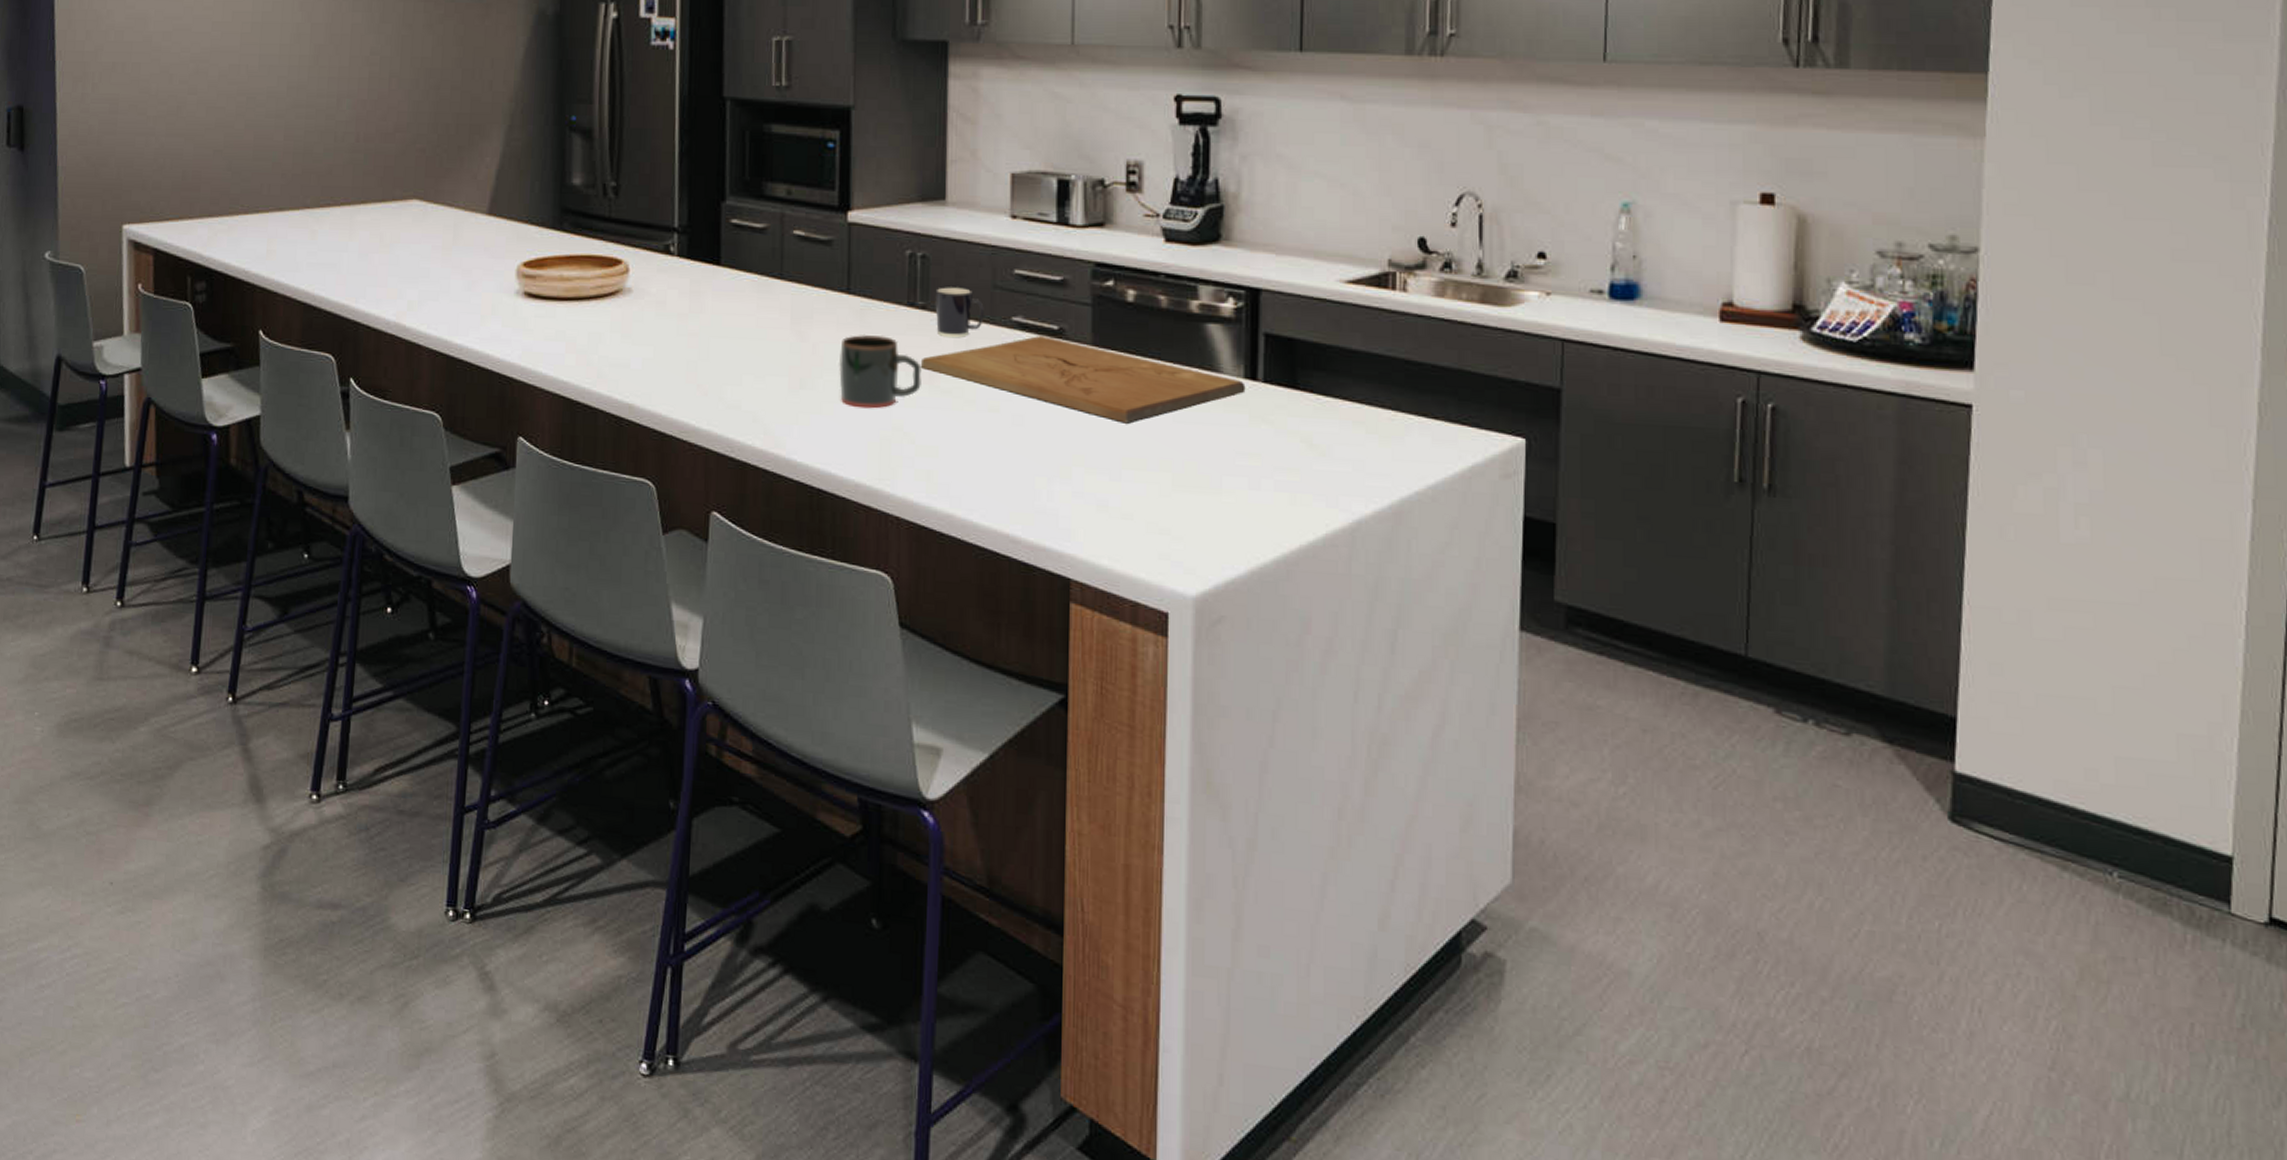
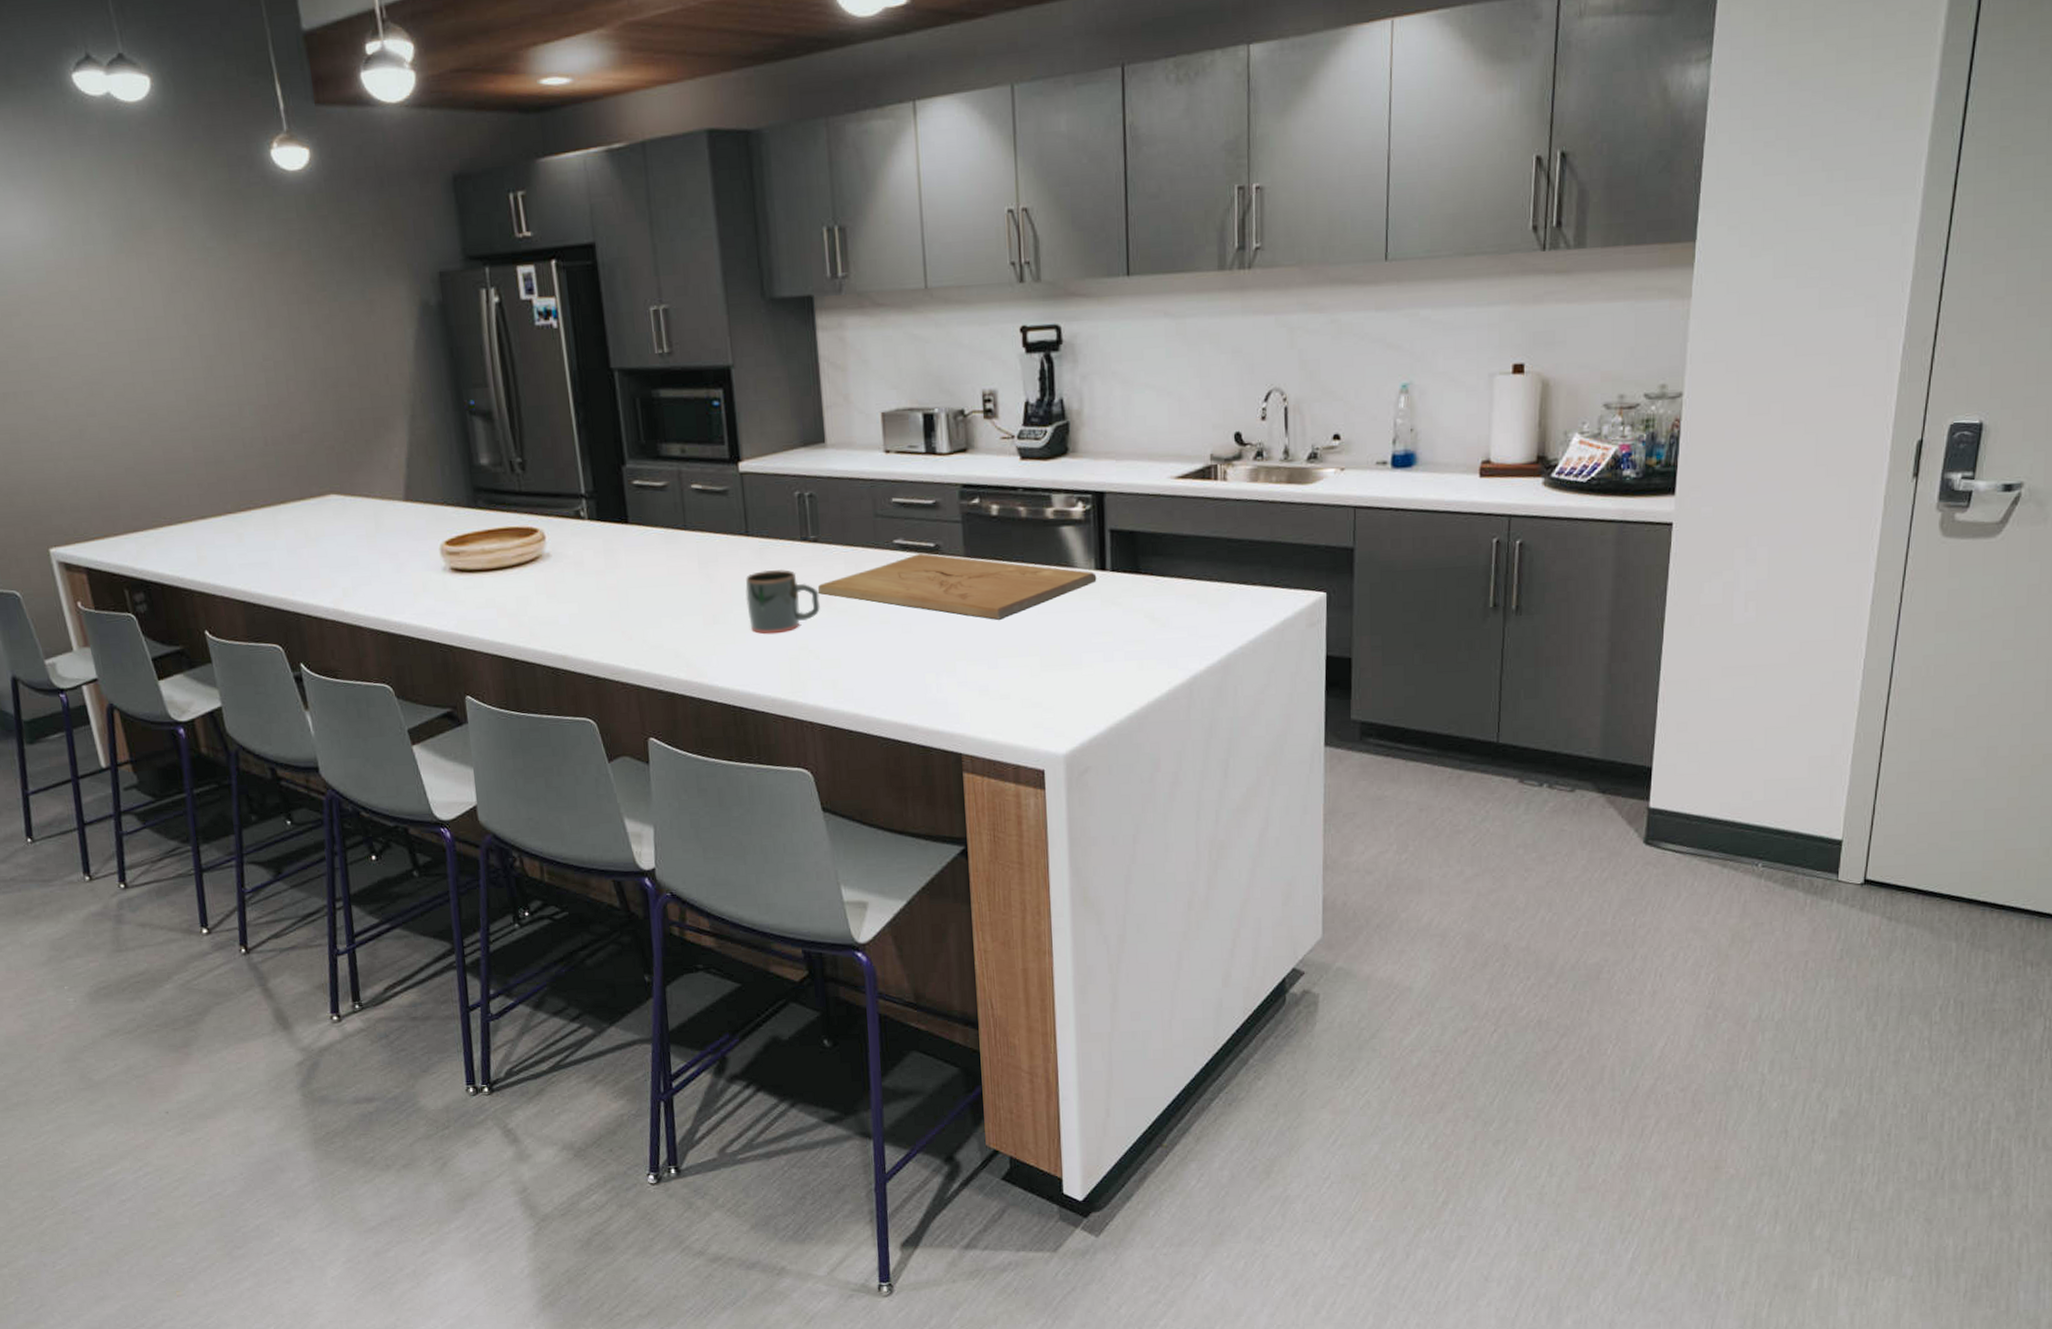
mug: present [935,287,984,338] -> none [824,519,869,565]

